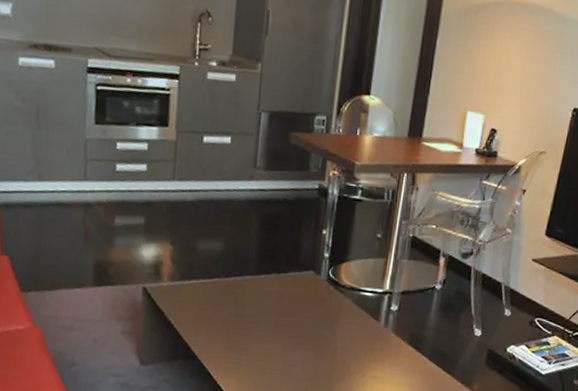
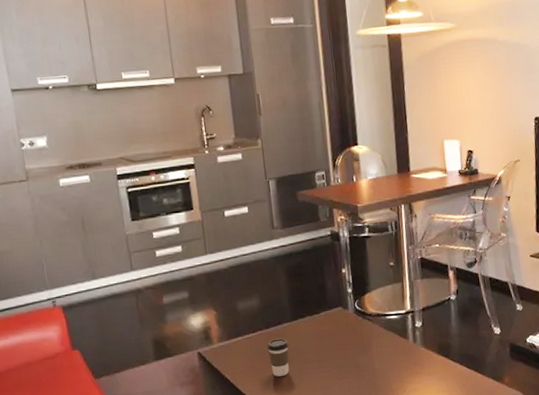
coffee cup: none [222,290,247,333] -> present [267,338,290,377]

